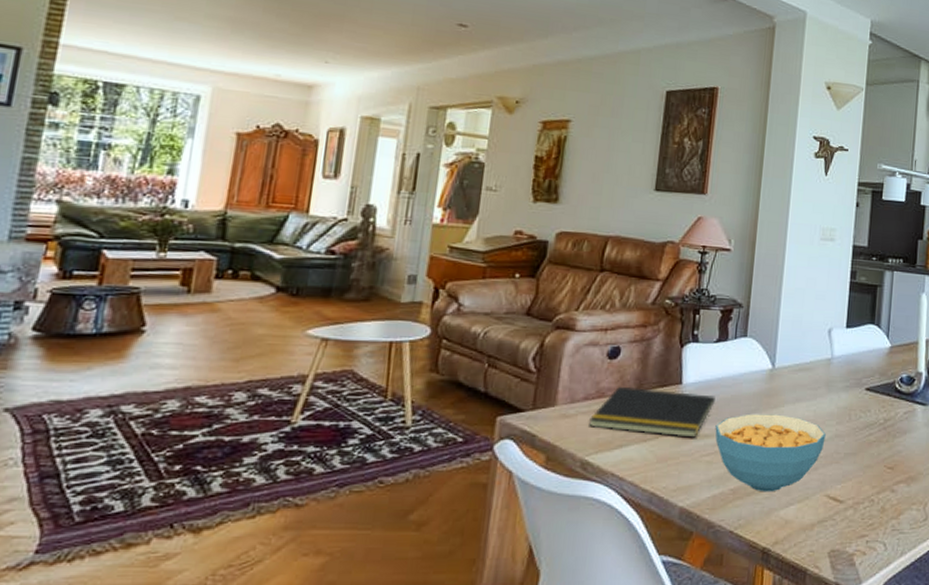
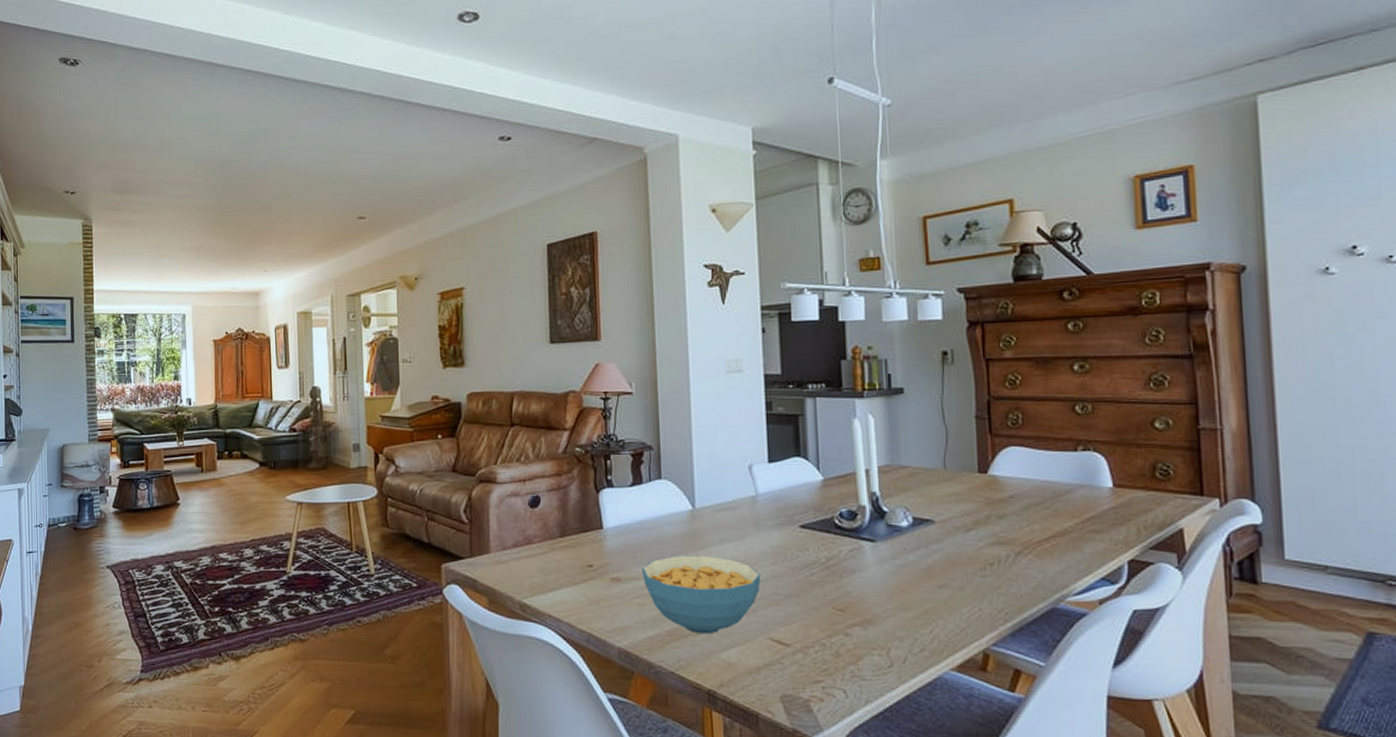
notepad: present [588,386,715,438] -> none [520,532,638,581]

